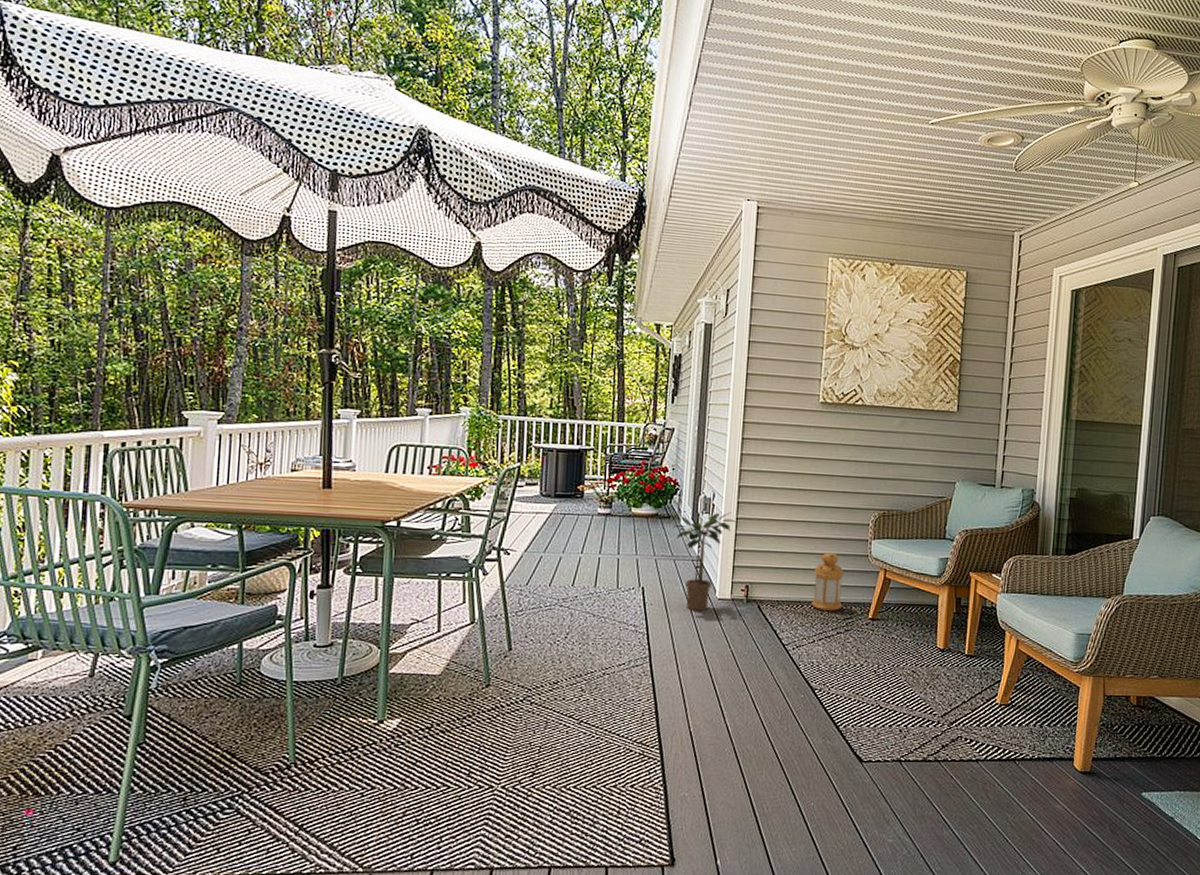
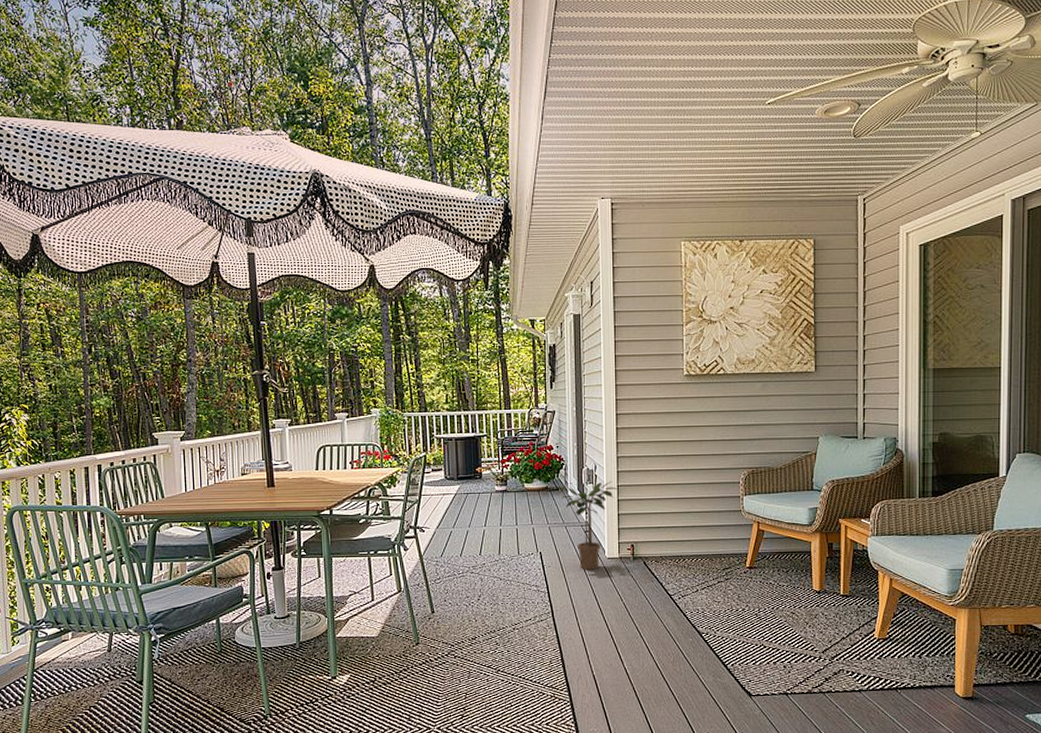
lantern: present [812,552,845,612] -> none [692,510,721,564]

